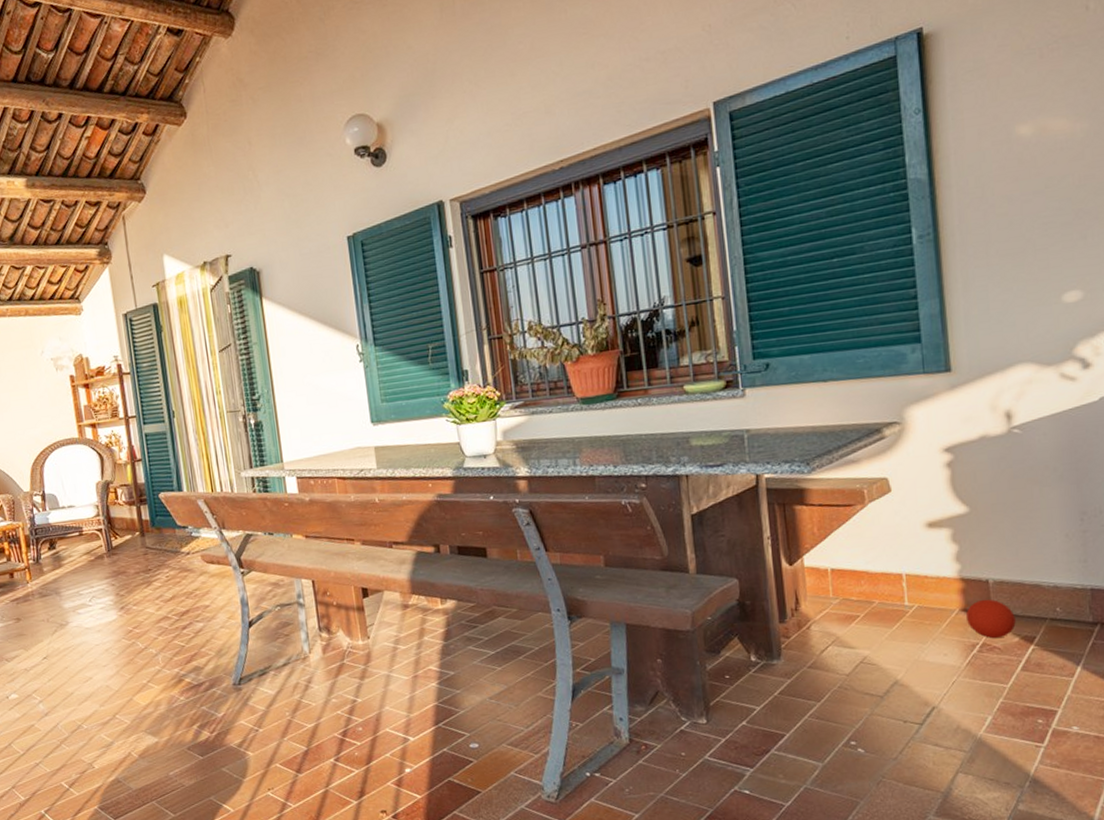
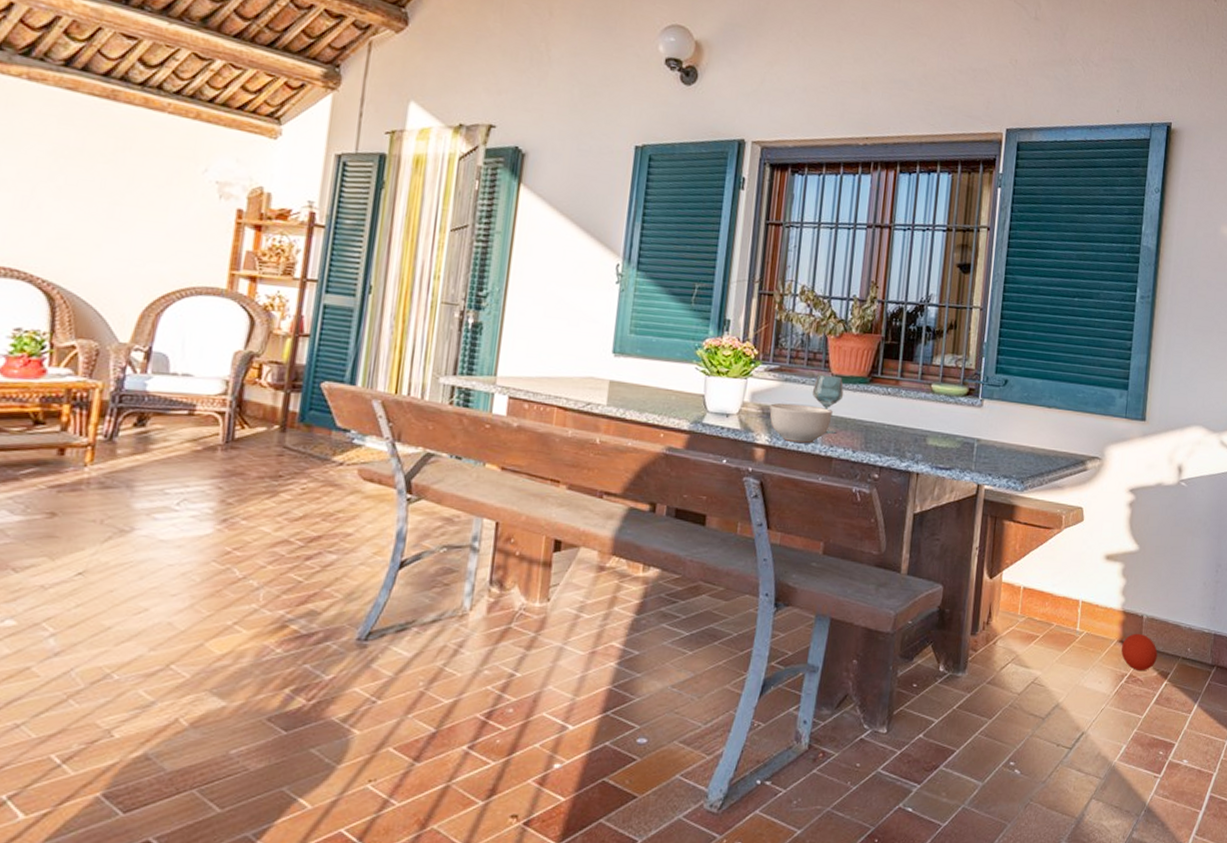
bowl: none [523,431,586,469] -> present [769,403,833,444]
wine glass: none [560,398,593,454] -> present [812,374,844,434]

